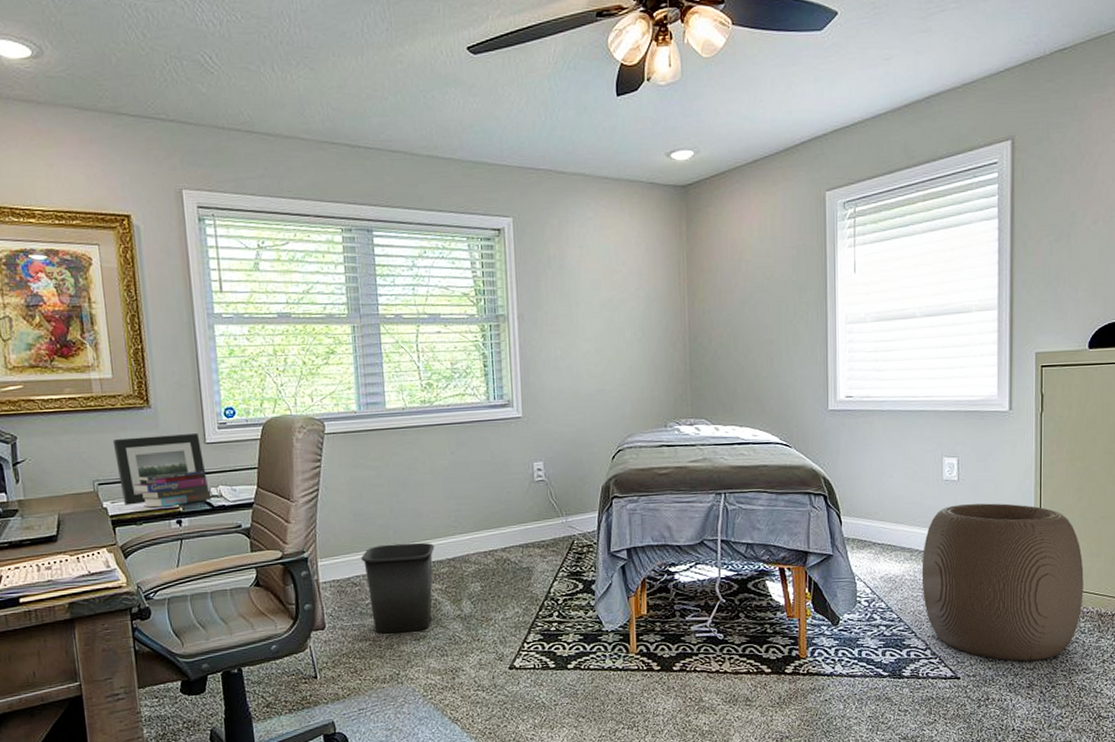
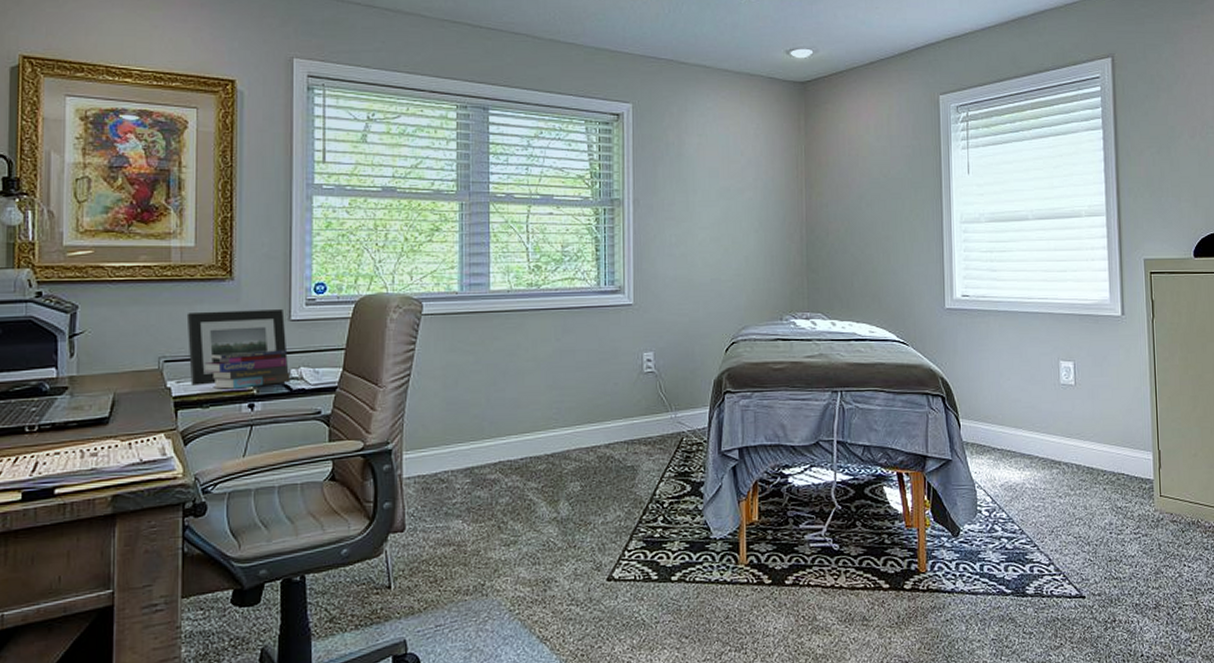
waste bin: present [360,542,435,634] -> none [451,435,532,538]
pouf: present [921,503,1084,661] -> none [1042,409,1205,580]

